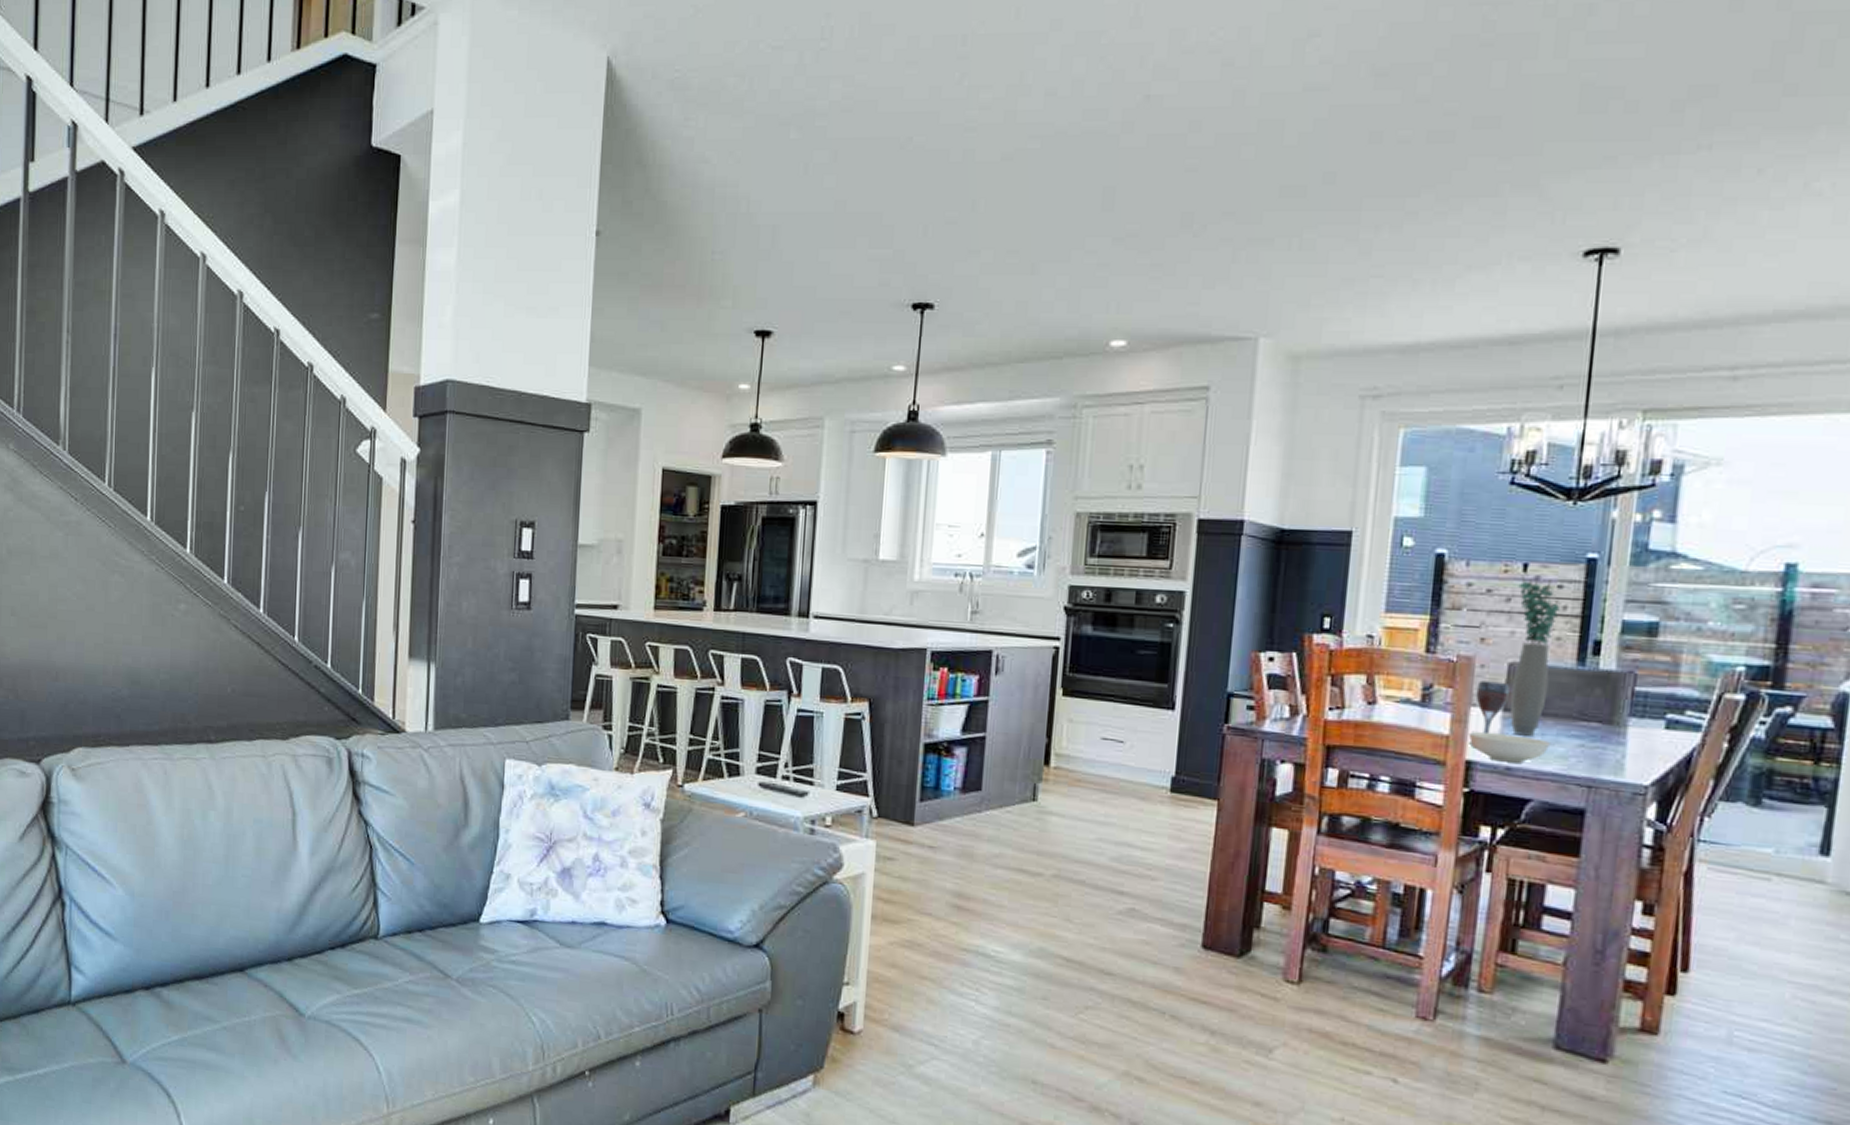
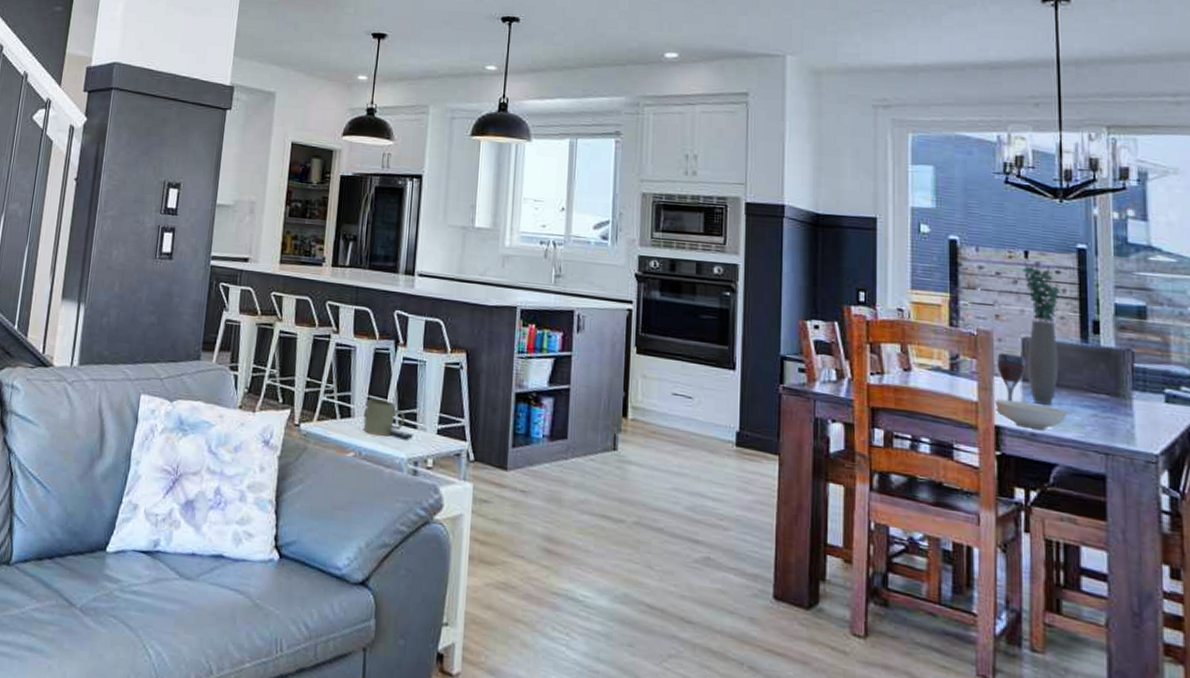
mug: none [753,755,800,795] -> present [363,398,405,437]

